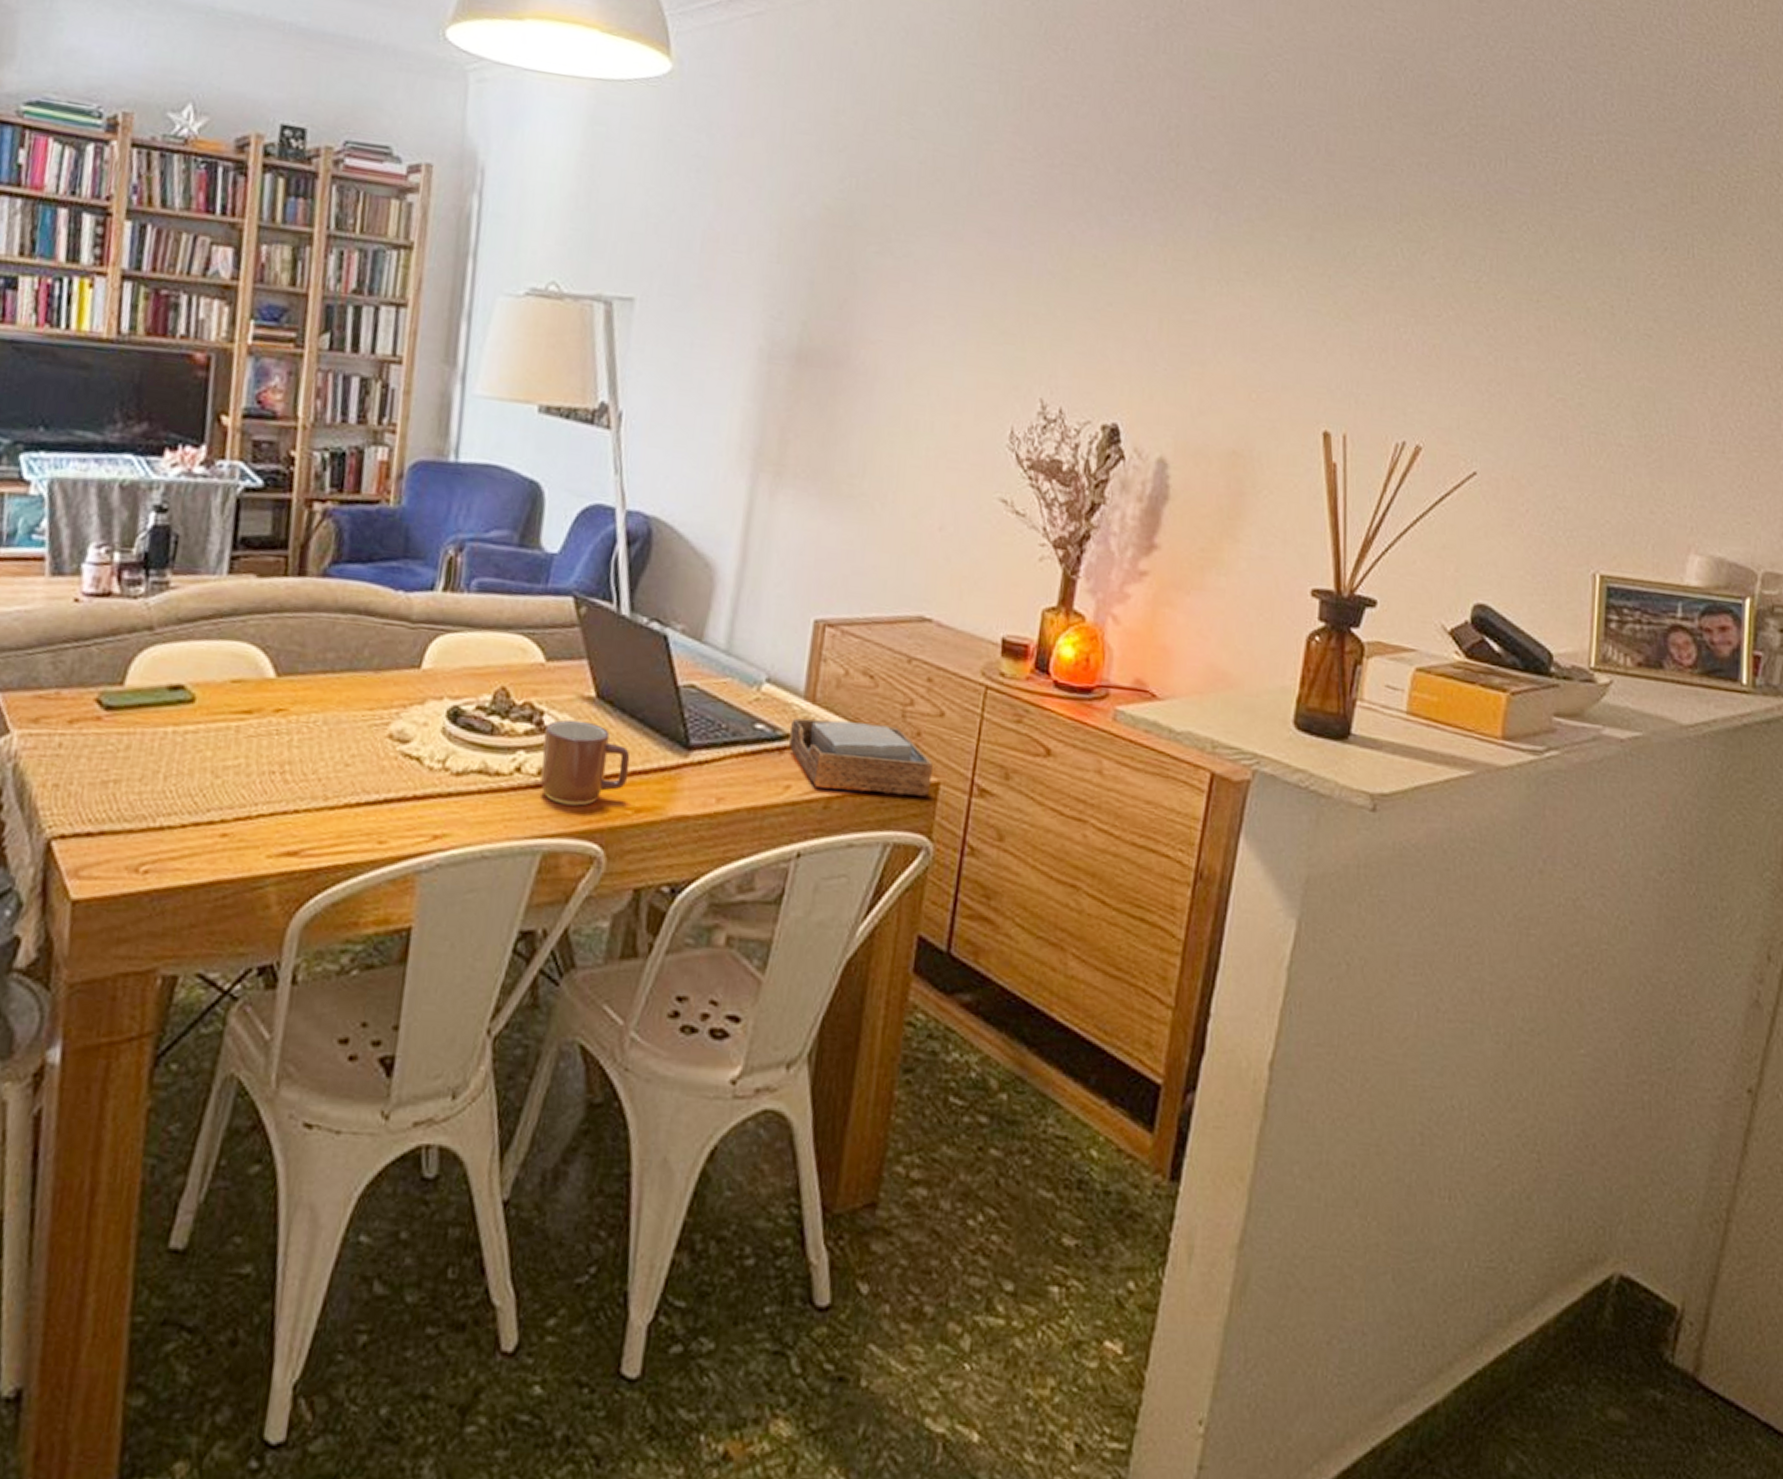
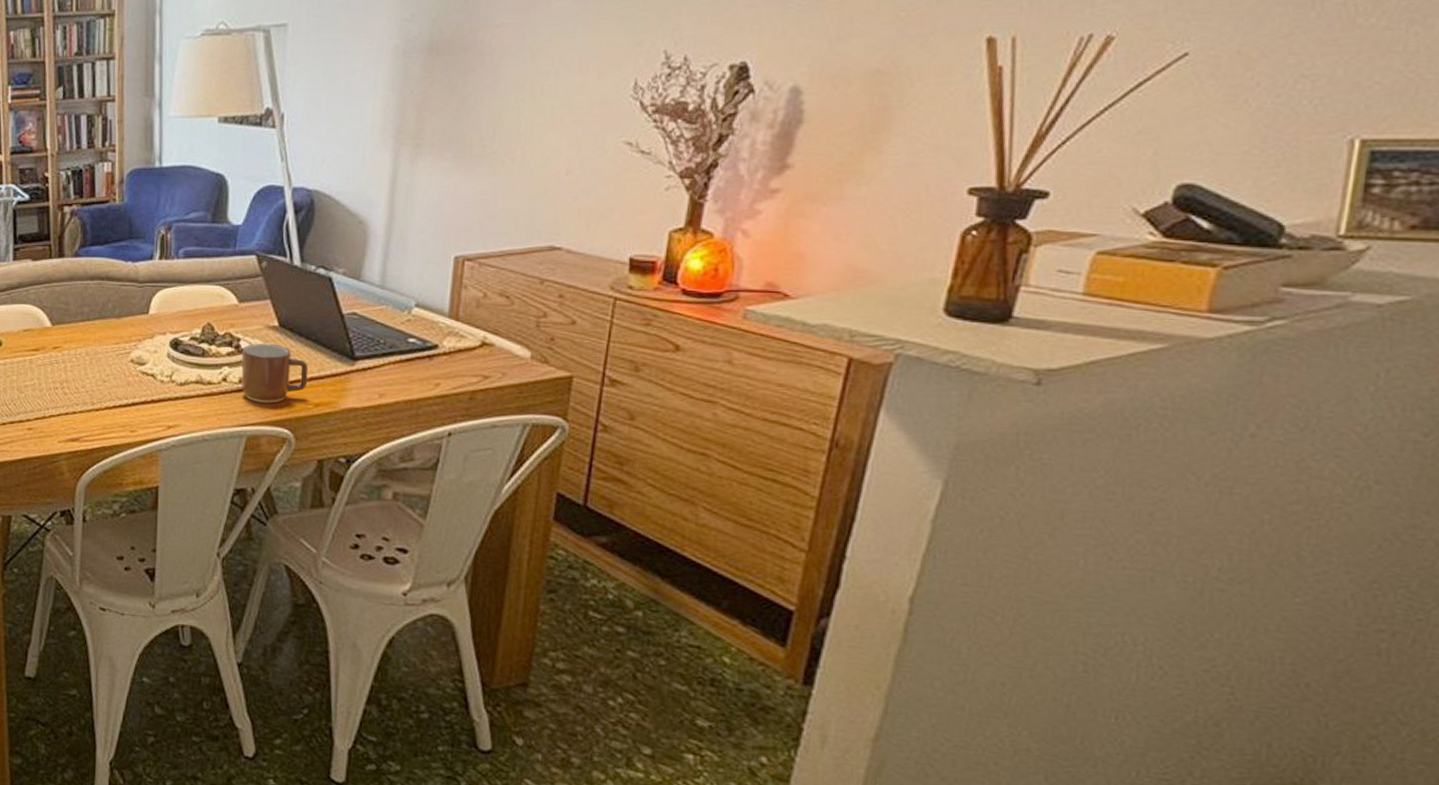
napkin holder: present [788,718,933,798] -> none [437,332,566,388]

